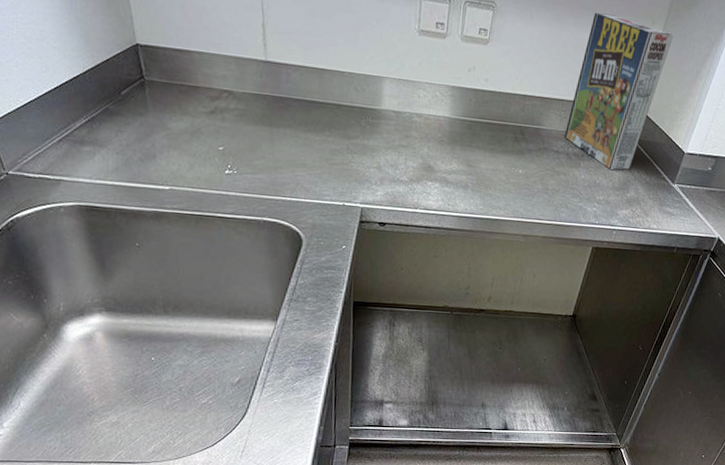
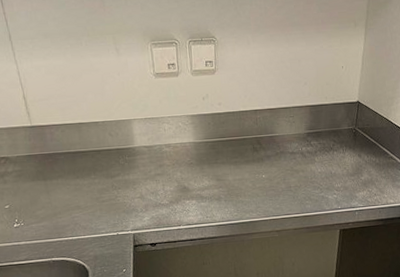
cereal box: present [564,12,674,171] -> none [296,25,376,160]

